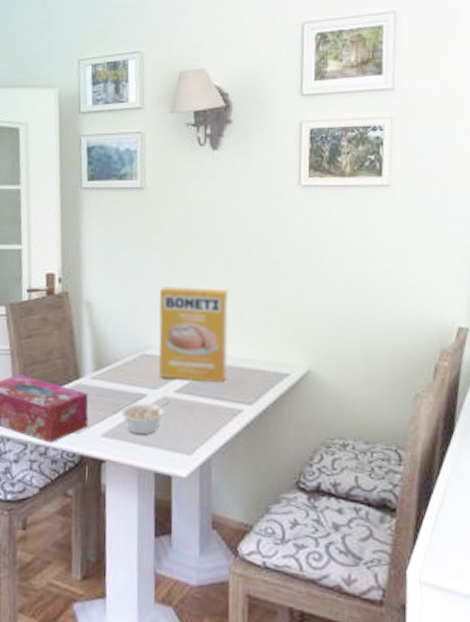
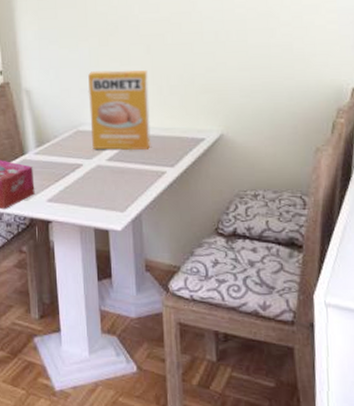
legume: present [121,401,170,435] -> none [62,168,104,198]

